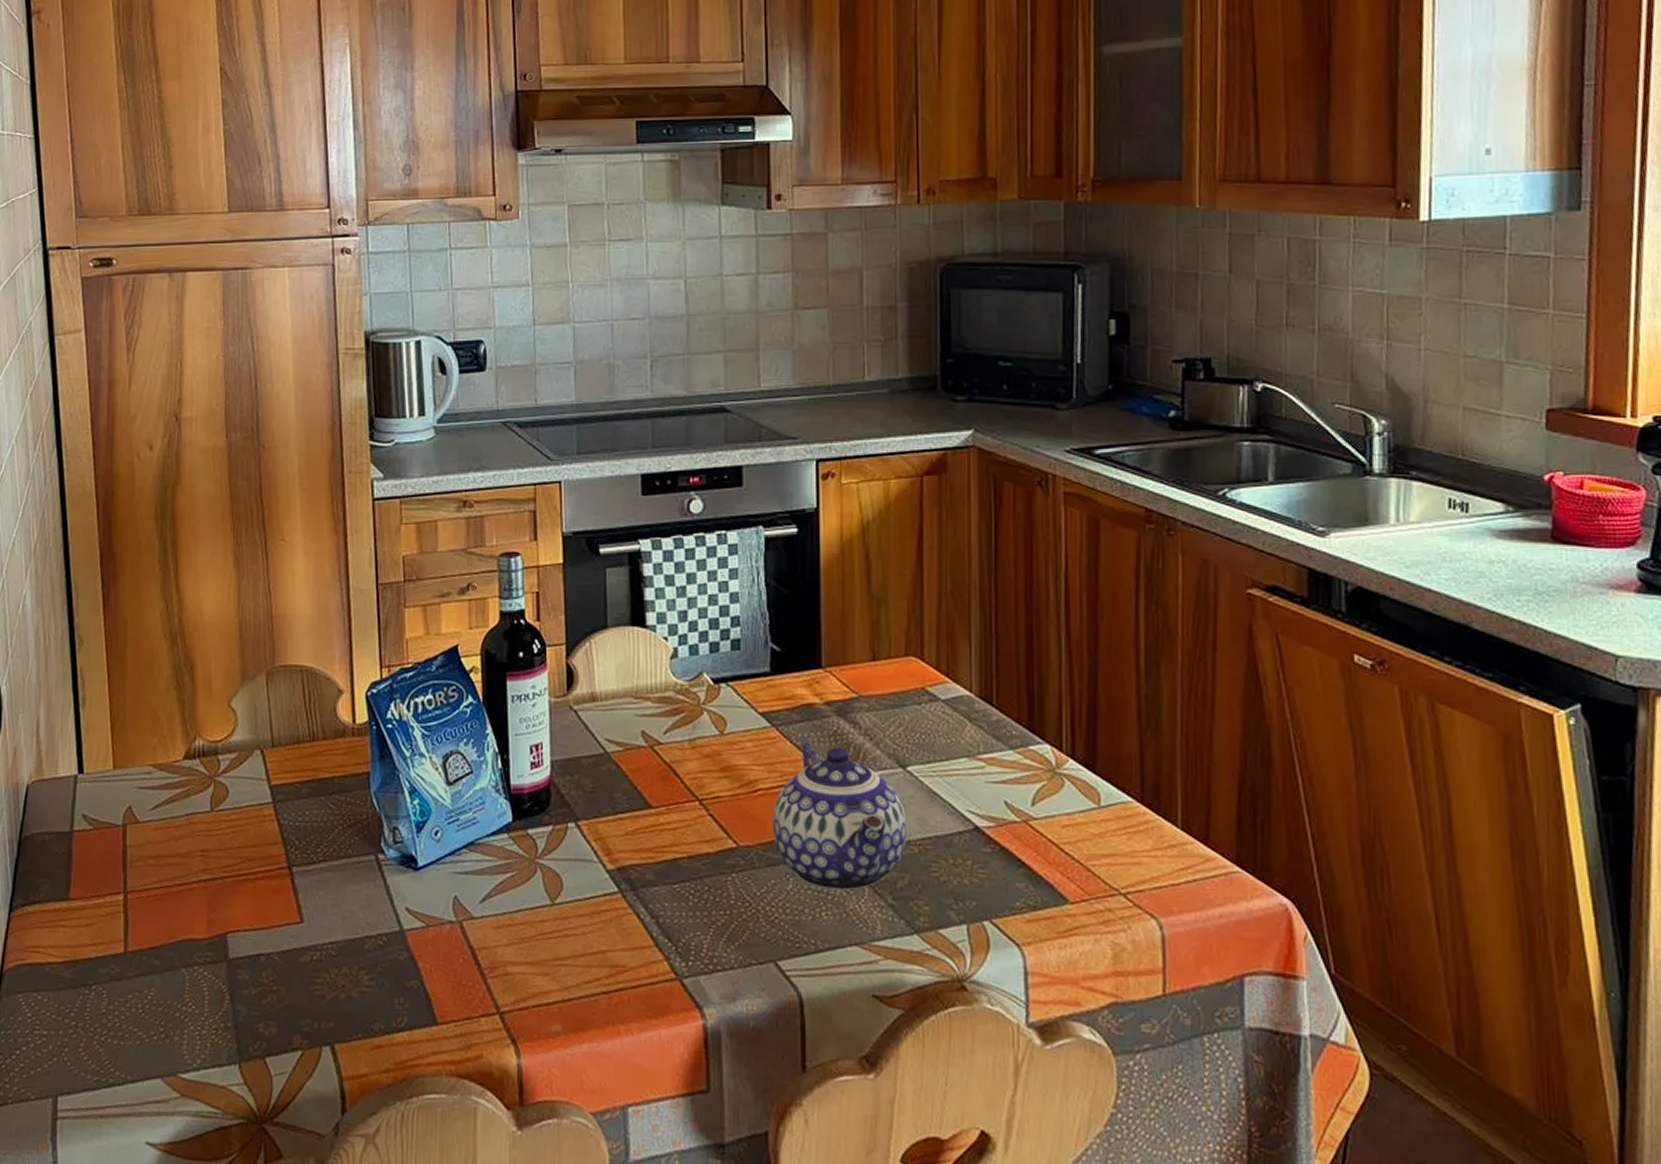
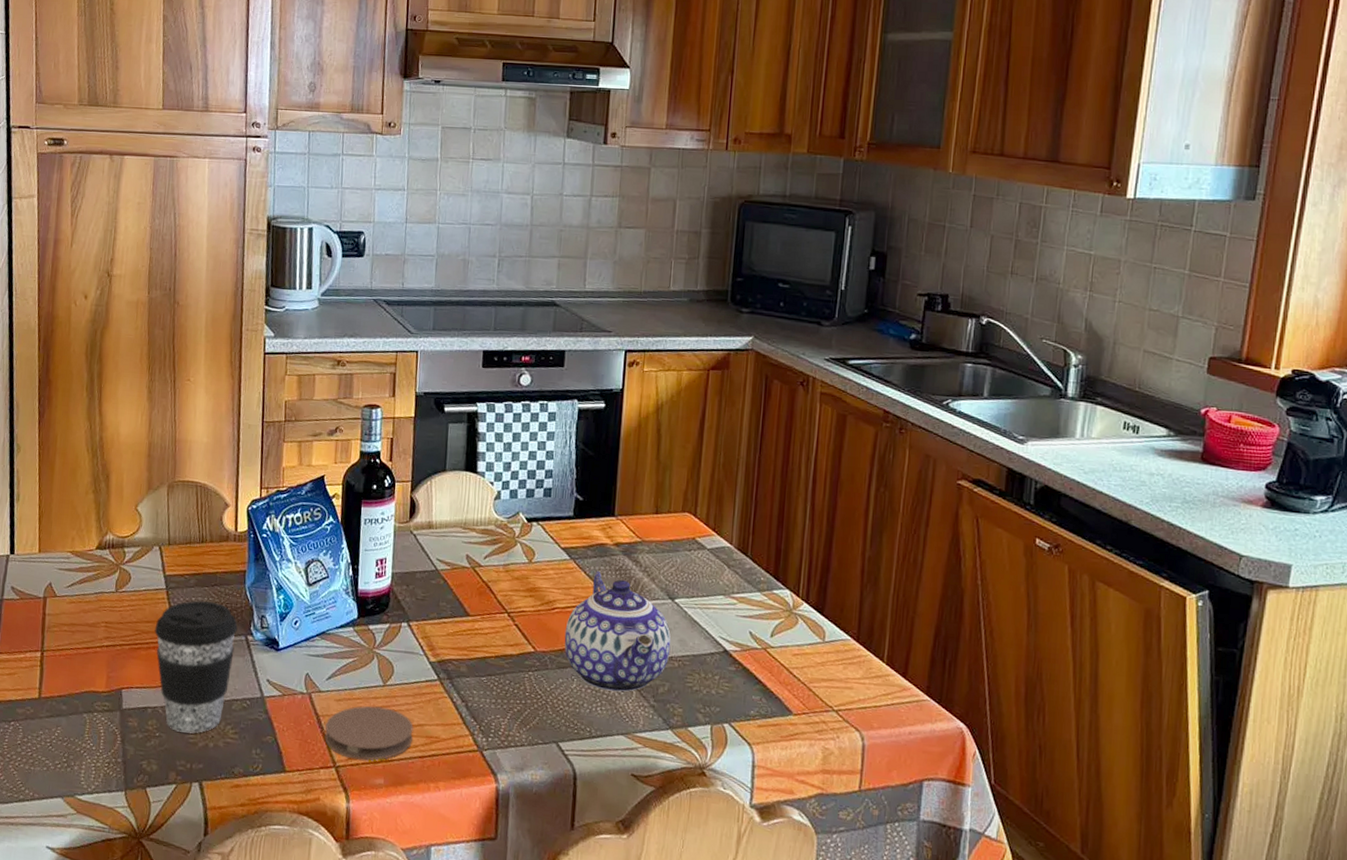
coffee cup: none [262,814,364,984] -> present [154,600,238,734]
coaster: none [483,931,593,1002] -> present [325,706,413,760]

